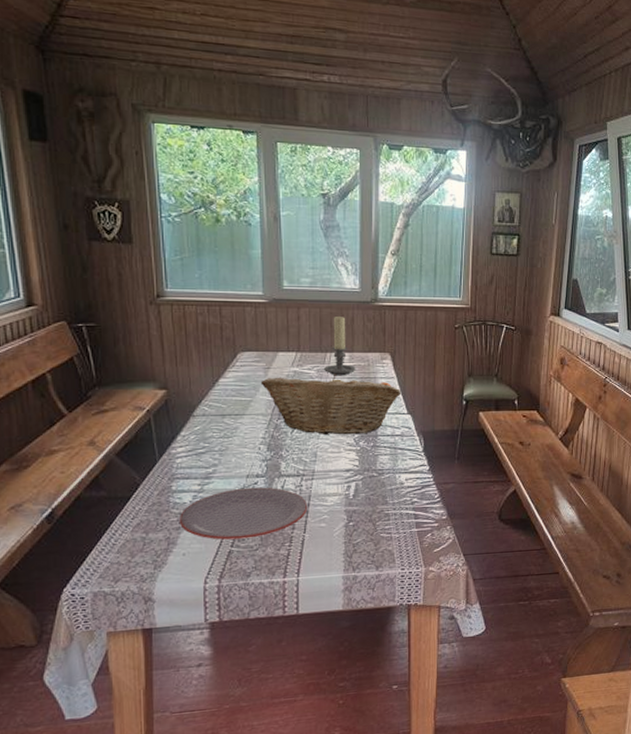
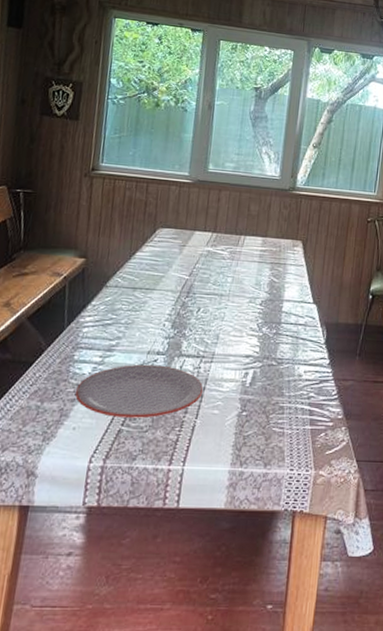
fruit basket: present [260,374,402,436] -> none [174,255,309,320]
candle holder: present [323,315,356,375] -> none [236,200,268,259]

